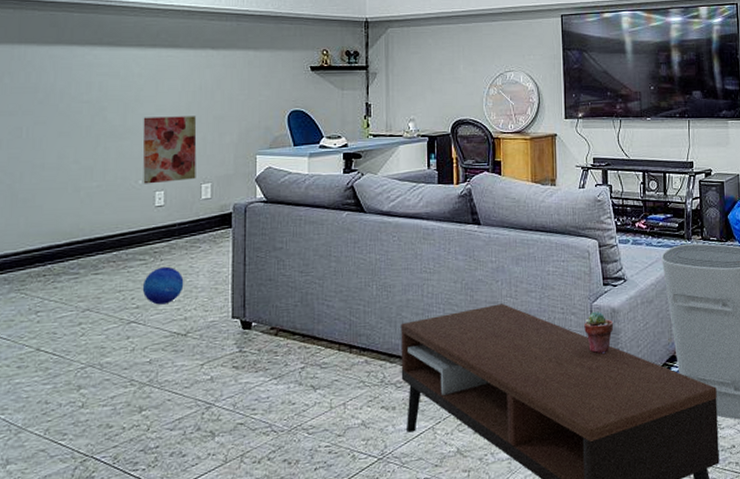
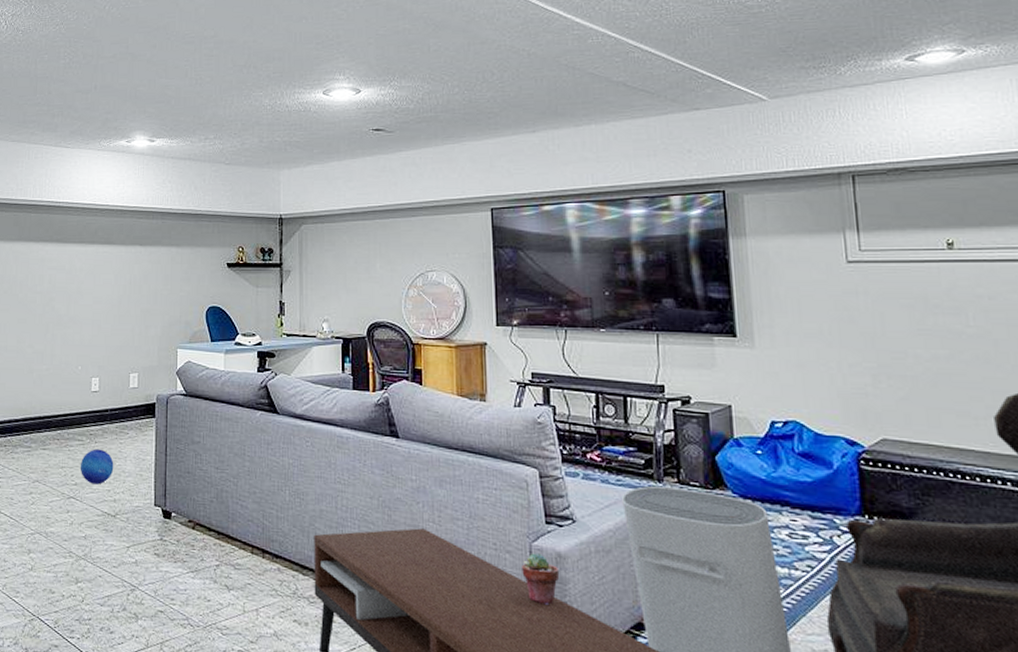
wall art: present [142,116,197,184] -> none [82,308,127,370]

